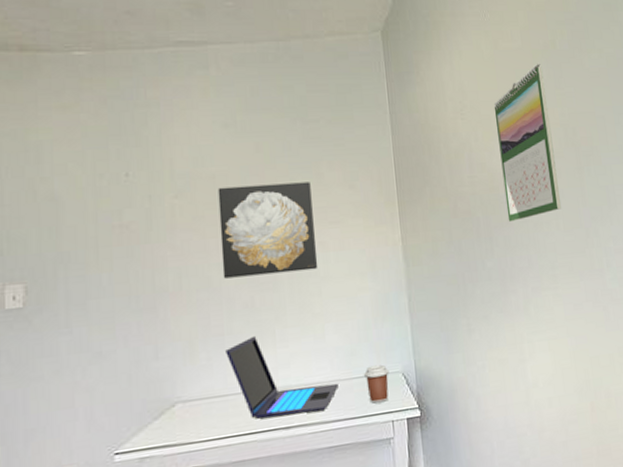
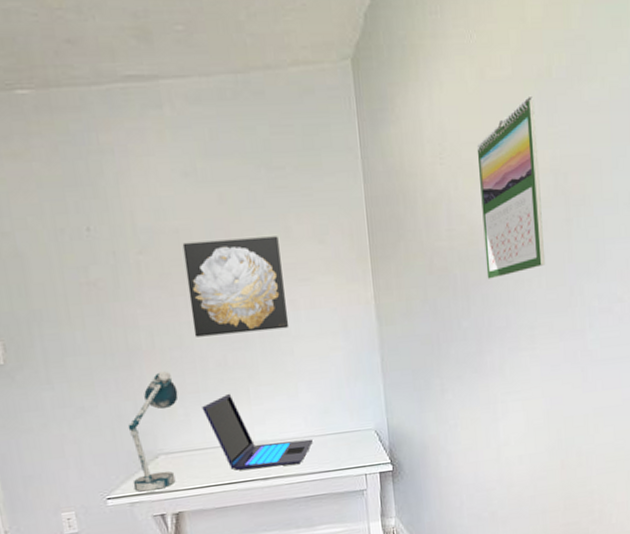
desk lamp: none [145,313,202,446] -> present [128,371,178,492]
coffee cup: present [364,364,389,404] -> none [338,422,362,458]

